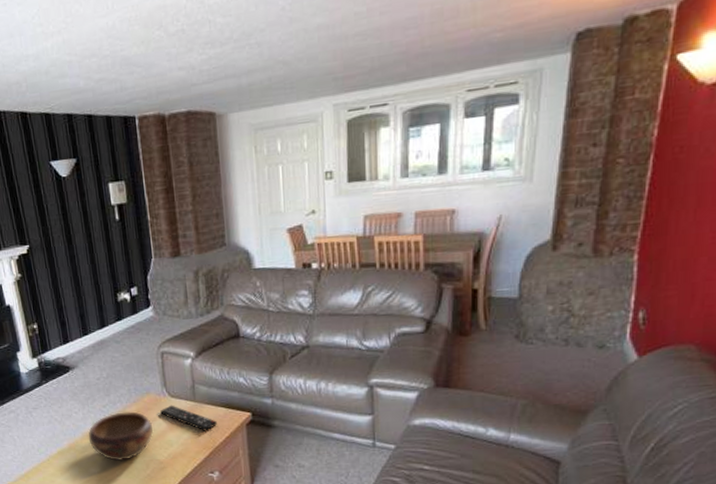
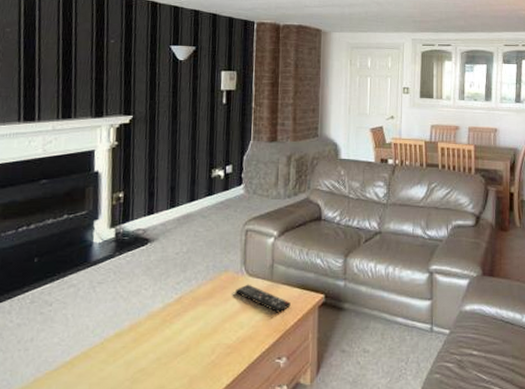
decorative bowl: present [88,411,154,462] -> none [153,290,226,346]

